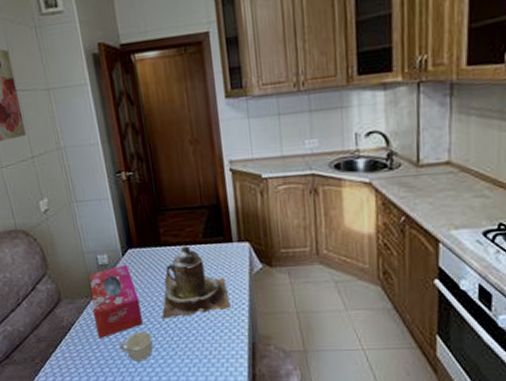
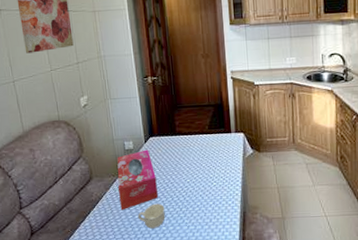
teapot: present [161,246,231,319] -> none [174,135,228,193]

